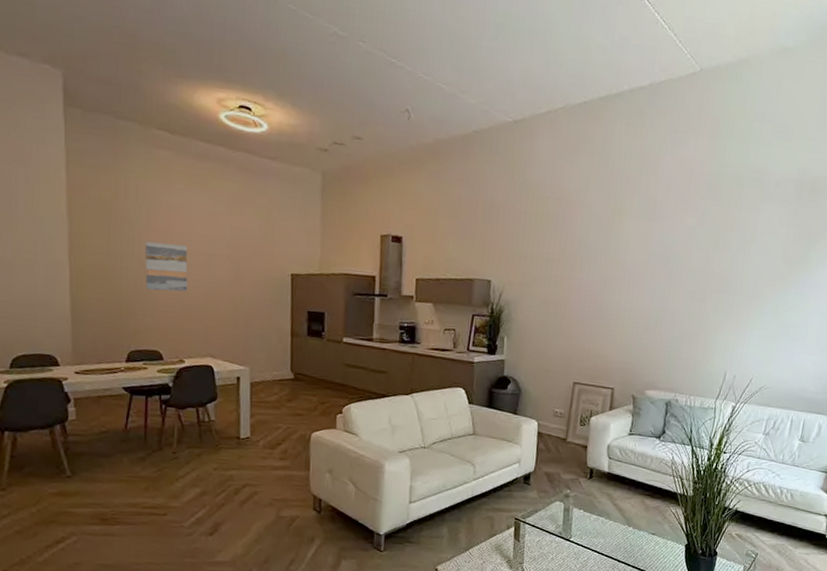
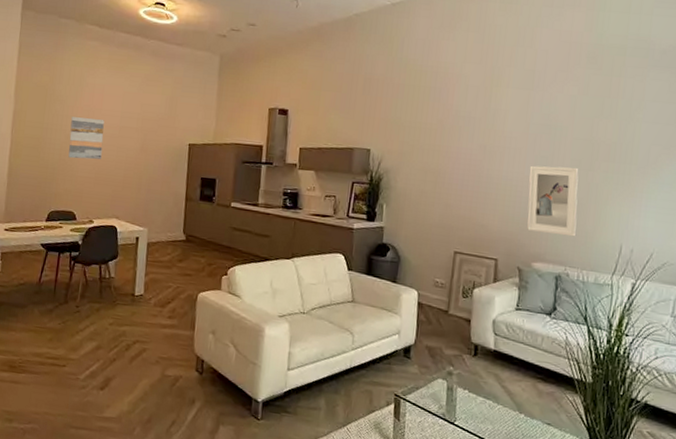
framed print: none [642,296,693,365] -> present [527,165,579,237]

